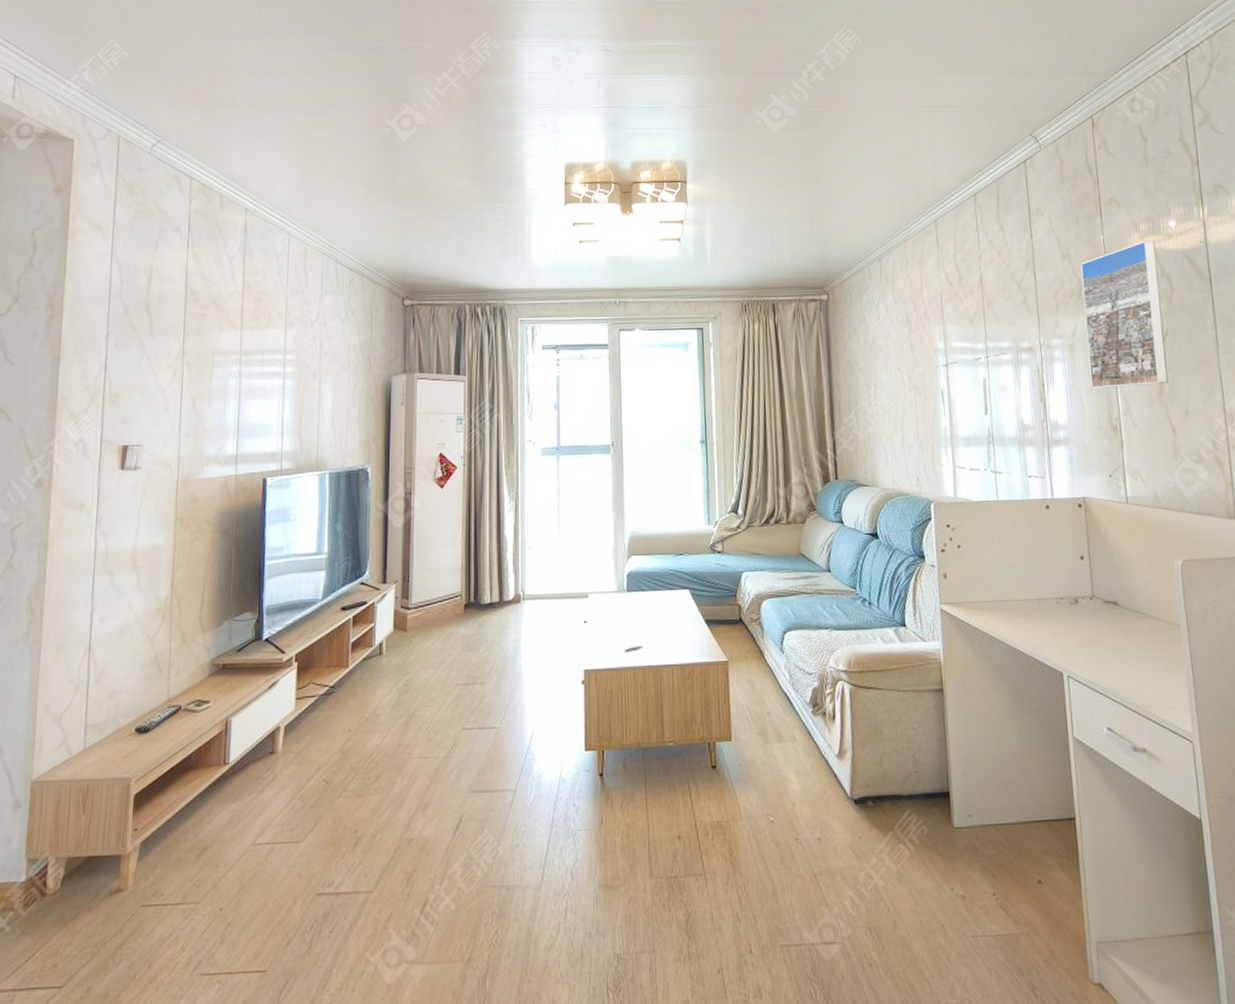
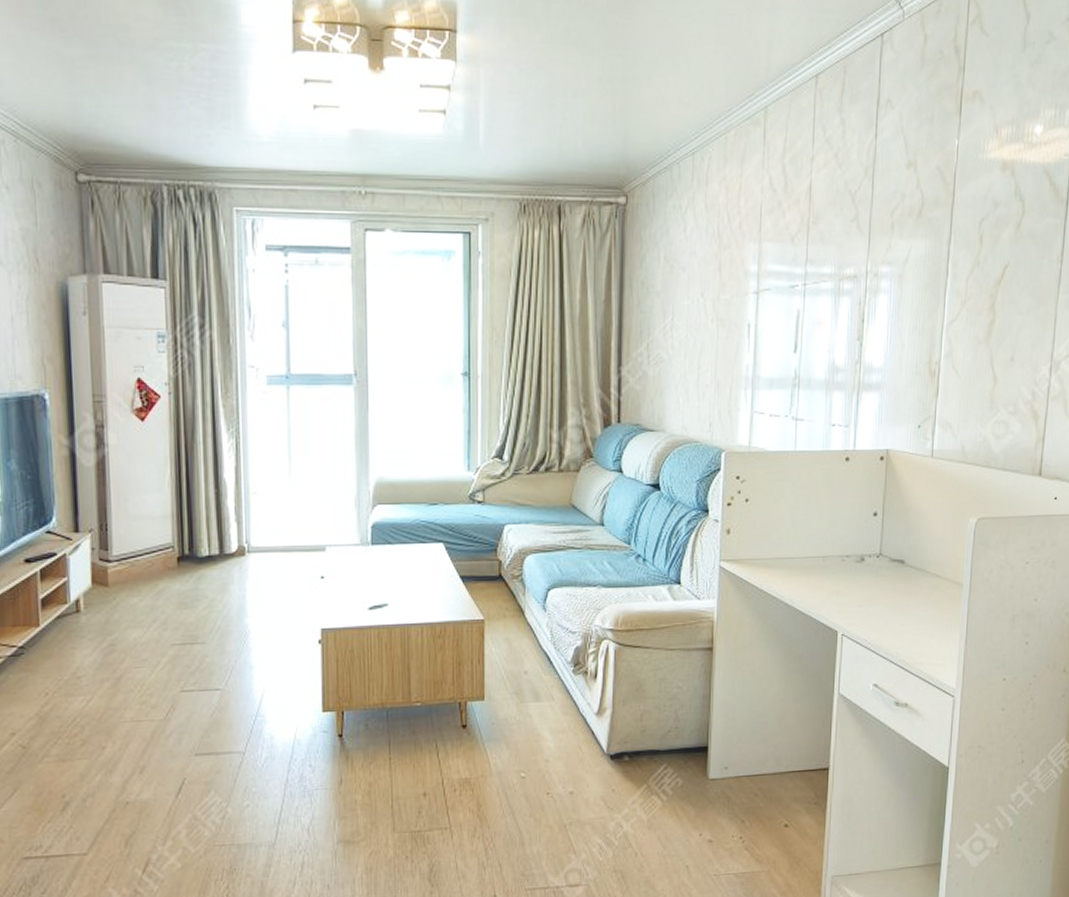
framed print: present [1080,240,1169,388] -> none [915,149,1015,326]

